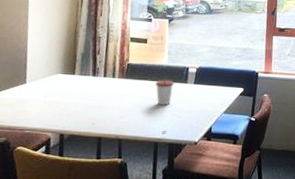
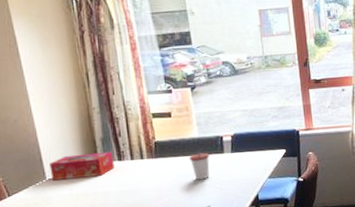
tissue box: none [31,64,89,88] -> present [49,151,114,181]

